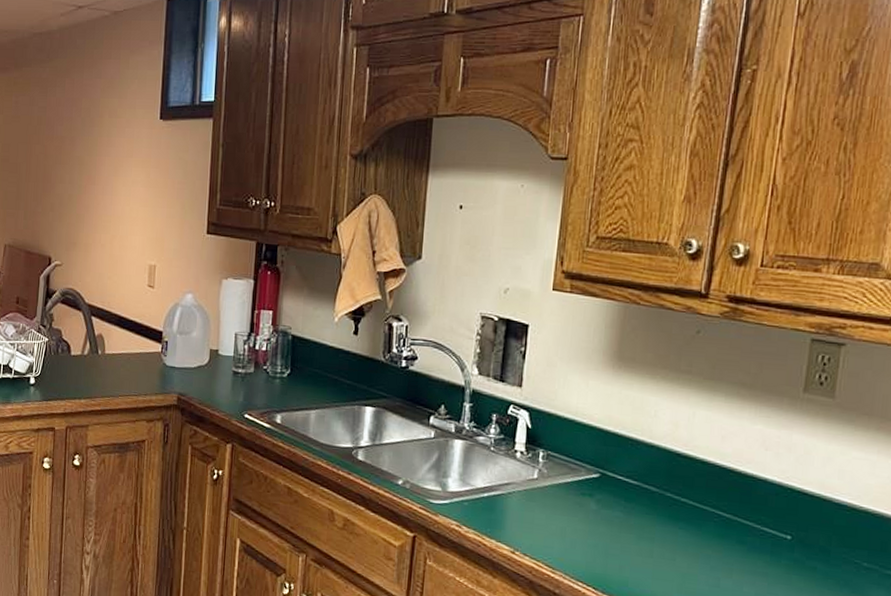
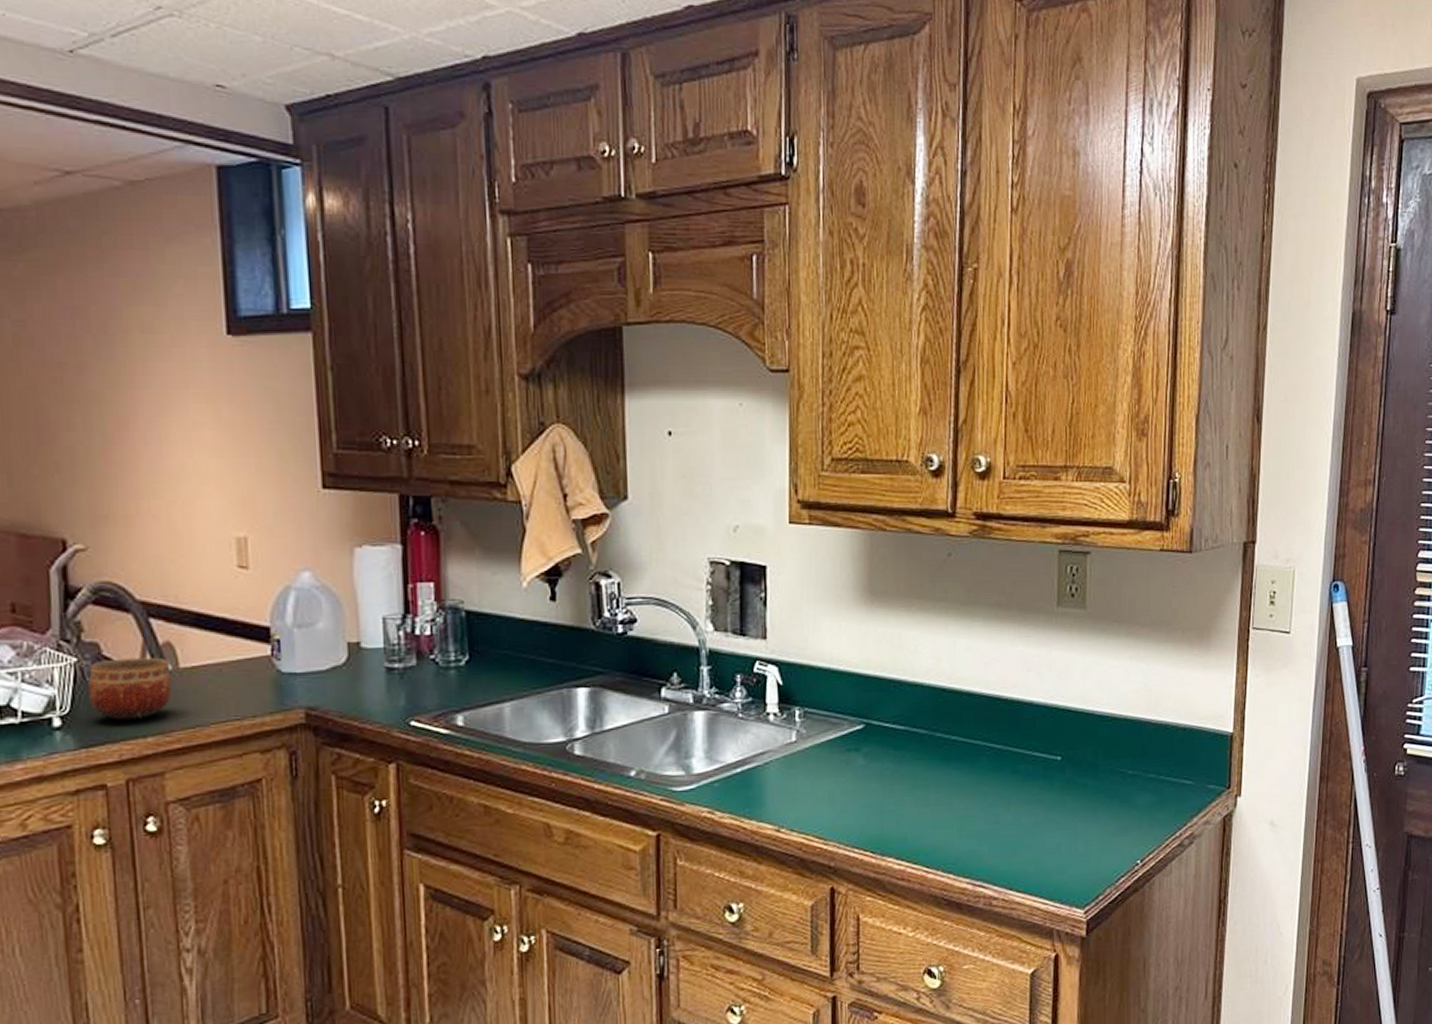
bowl: none [51,342,100,387] -> present [87,657,172,721]

